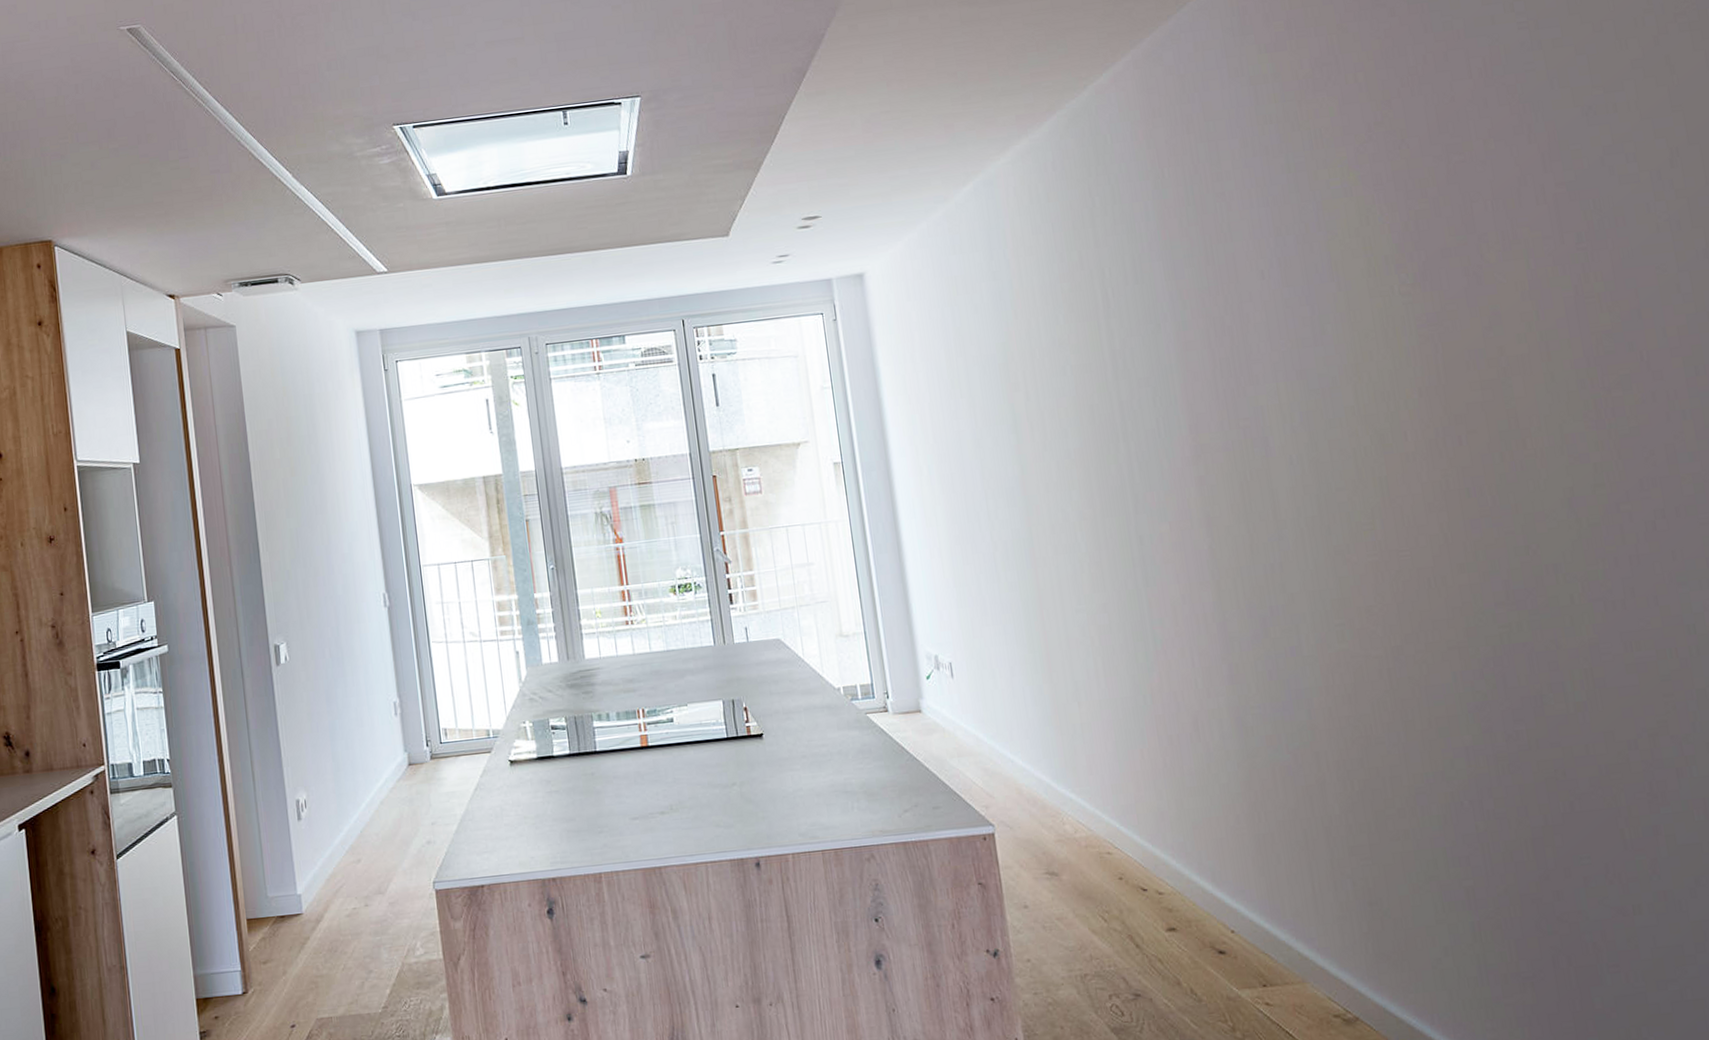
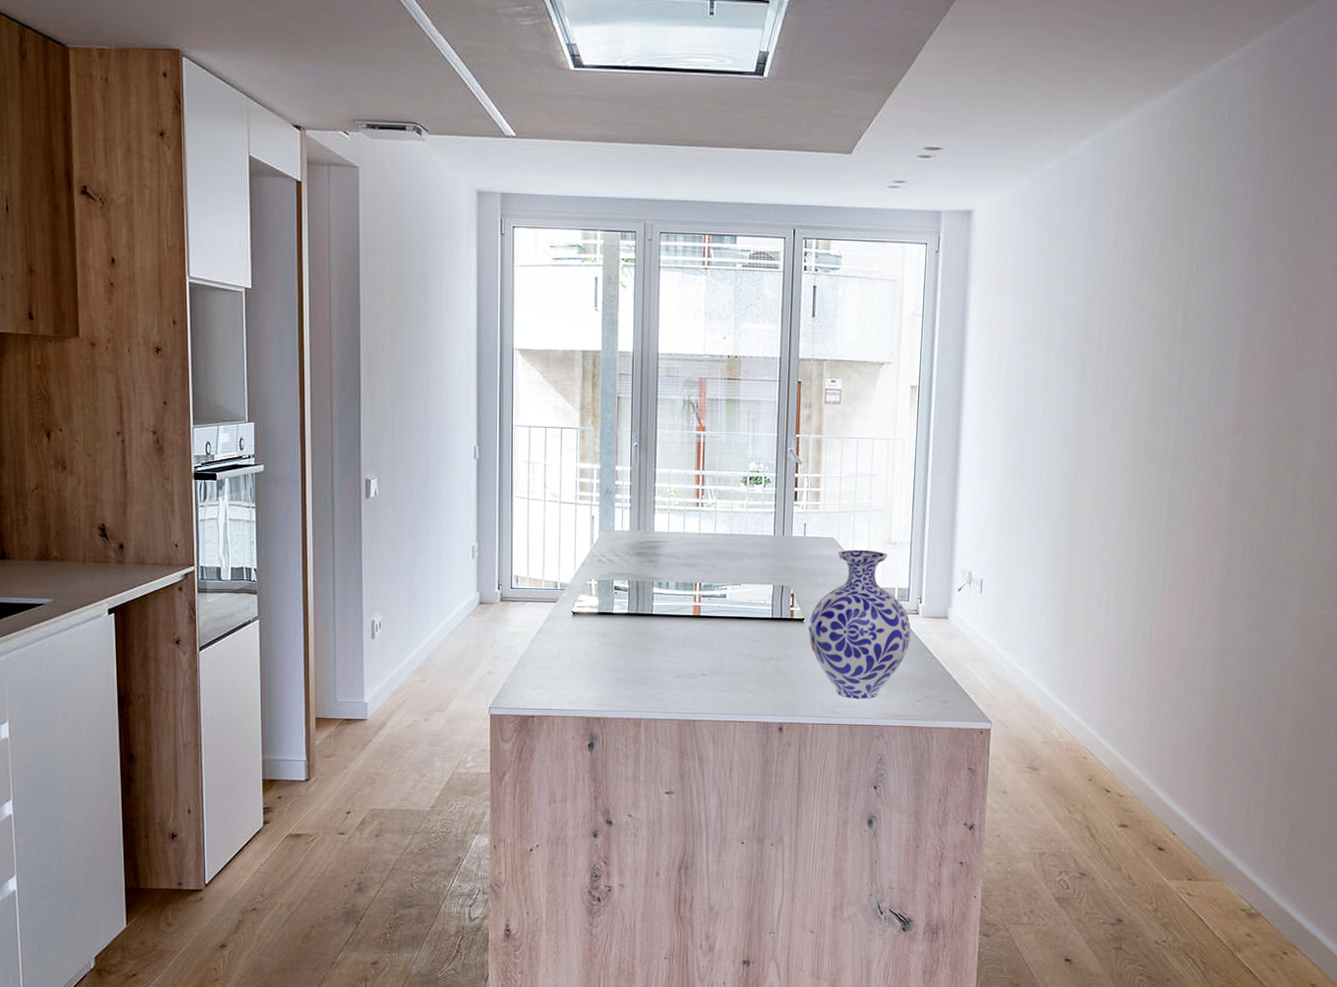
vase: none [769,646,885,819] -> present [808,549,912,699]

